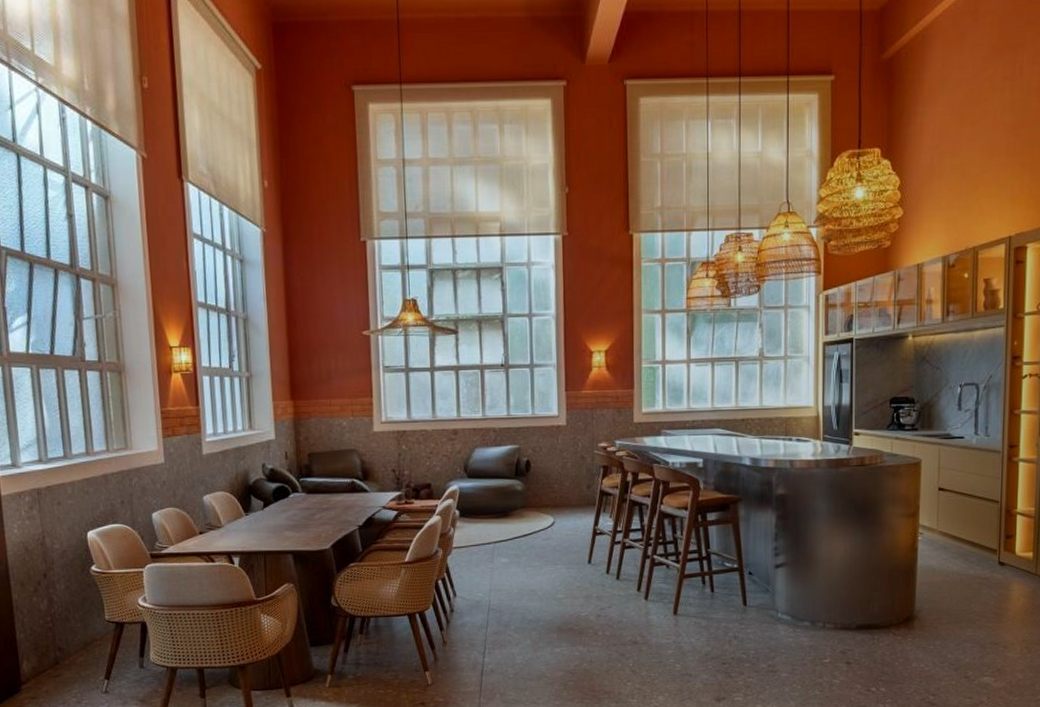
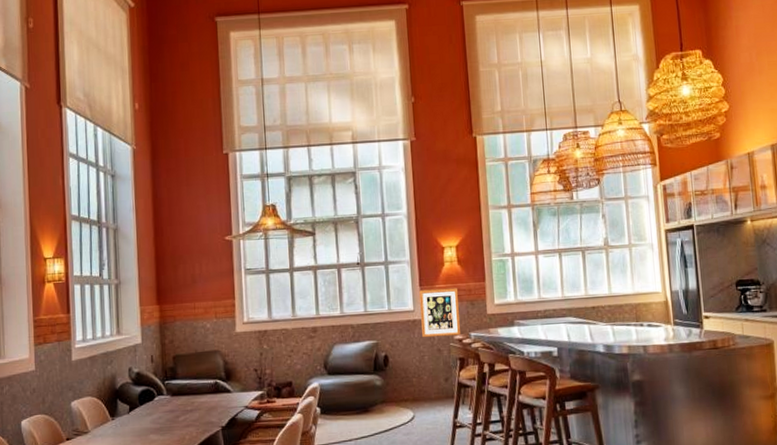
wall art: none [565,394,605,444] -> present [419,288,460,338]

